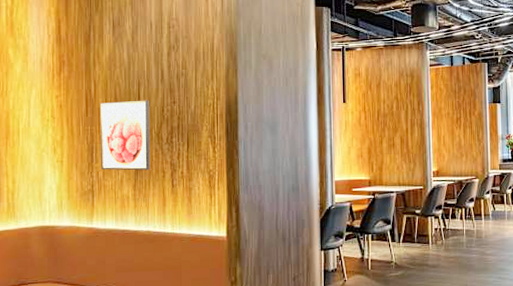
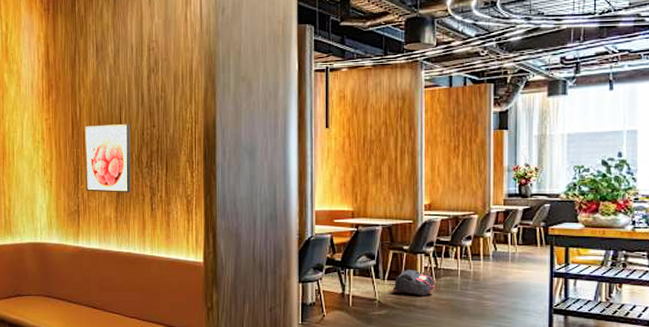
backpack: none [408,231,444,256] -> present [393,269,435,296]

